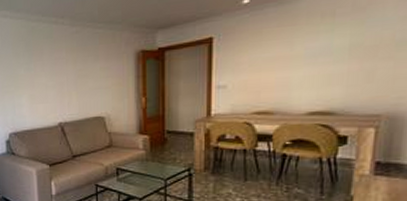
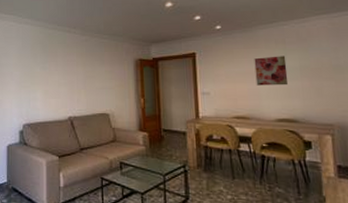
wall art: none [287,32,333,74] -> present [254,56,289,86]

